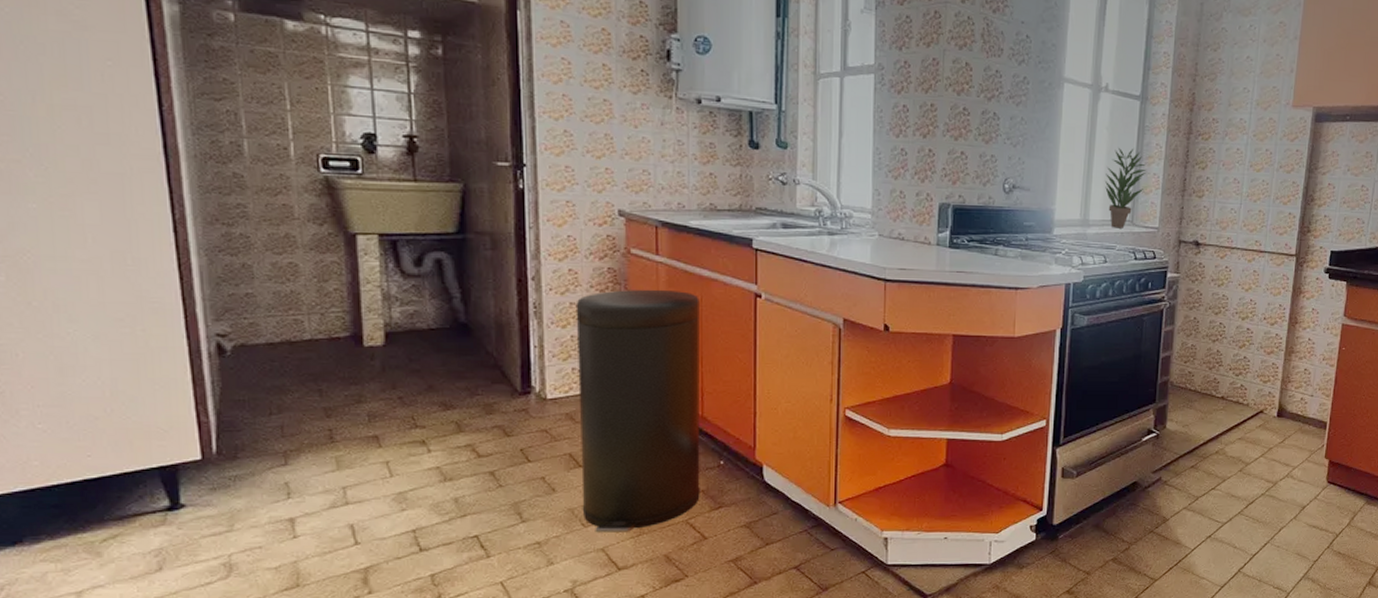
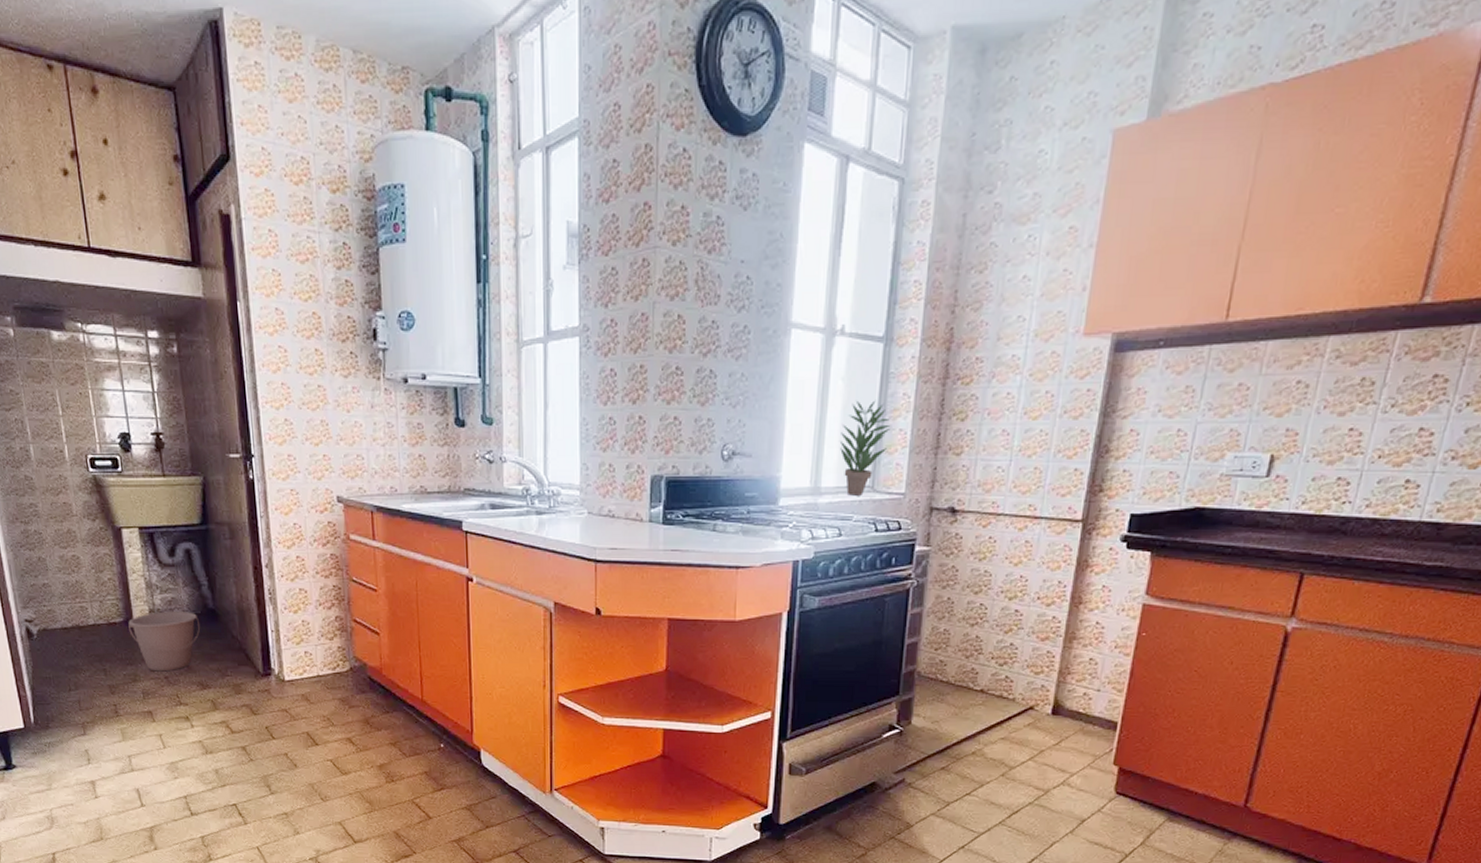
bucket: none [356,325,448,391] -> present [128,611,201,672]
pedal bin: present [575,289,700,533] -> none [304,574,423,808]

